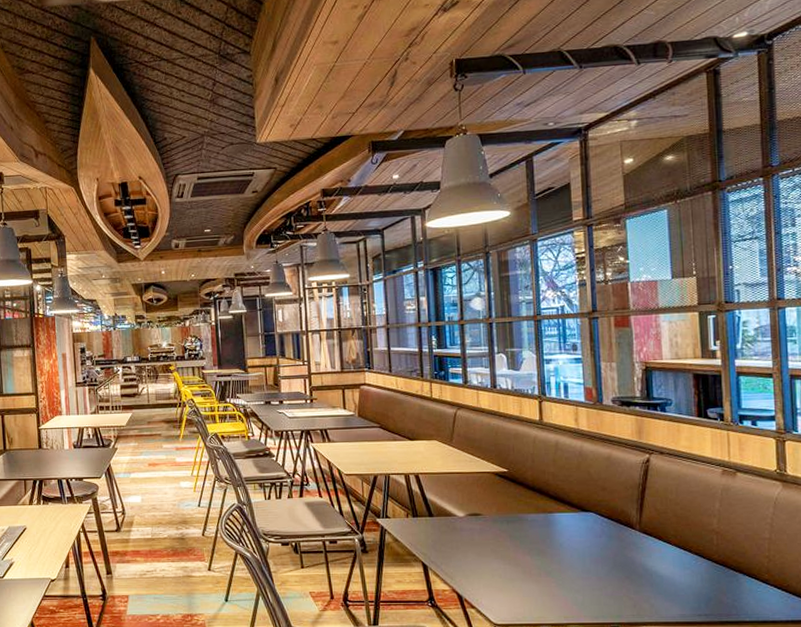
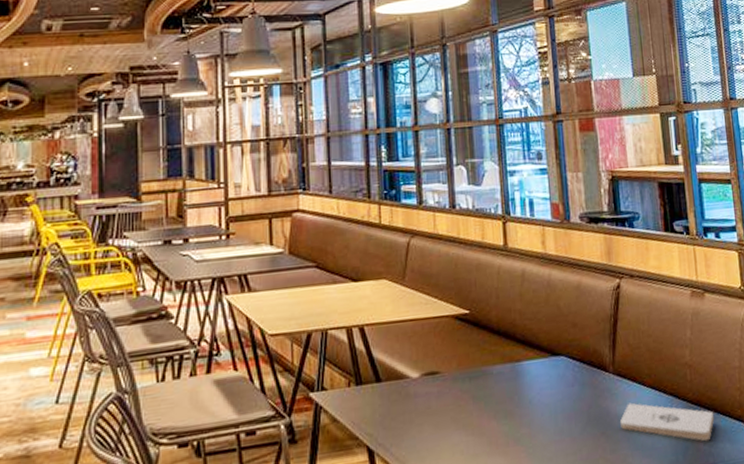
notepad: none [645,556,740,596] -> present [620,403,715,442]

